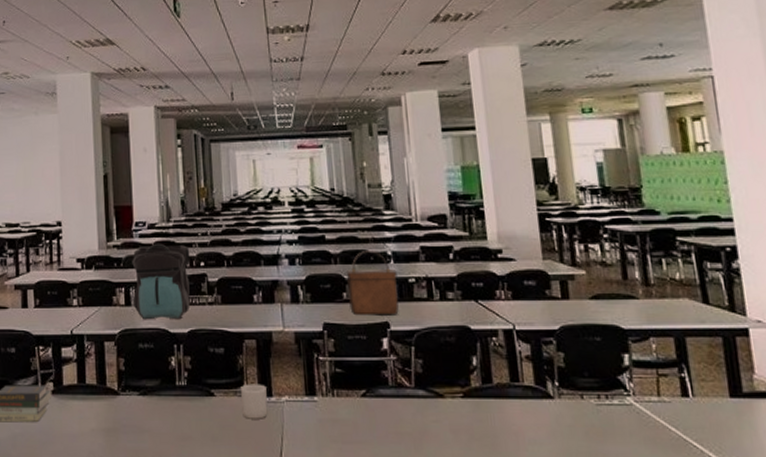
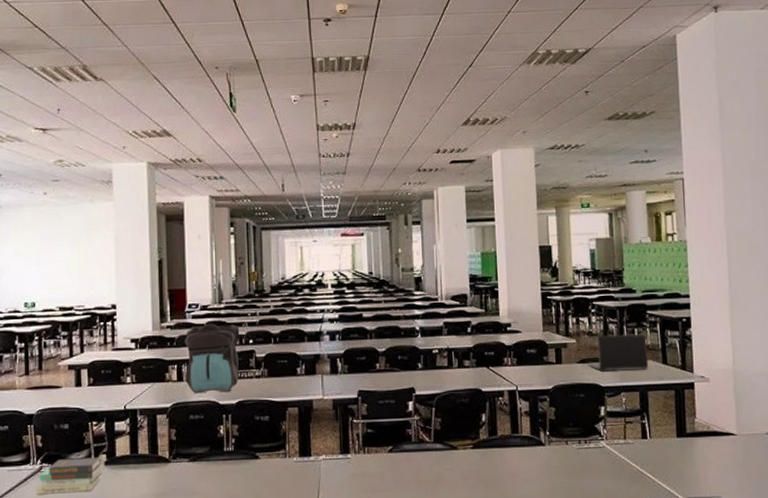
mug: present [239,384,268,419] -> none [282,446,307,477]
handbag: present [347,251,399,316] -> none [380,327,423,383]
laptop computer: none [603,265,685,311] -> present [588,334,649,372]

